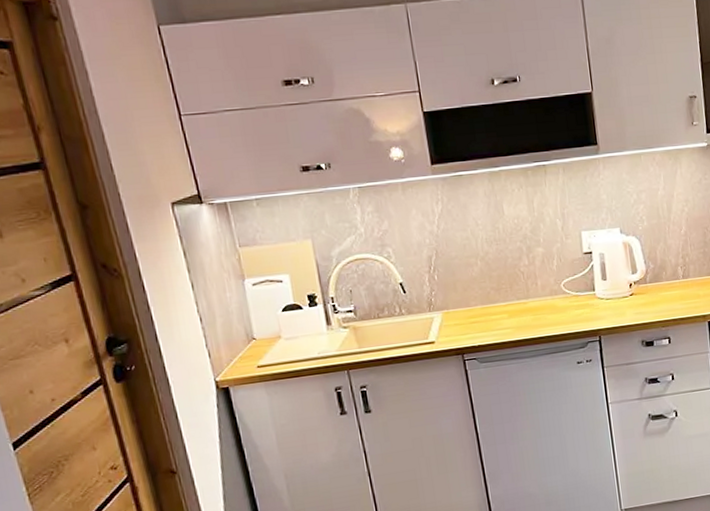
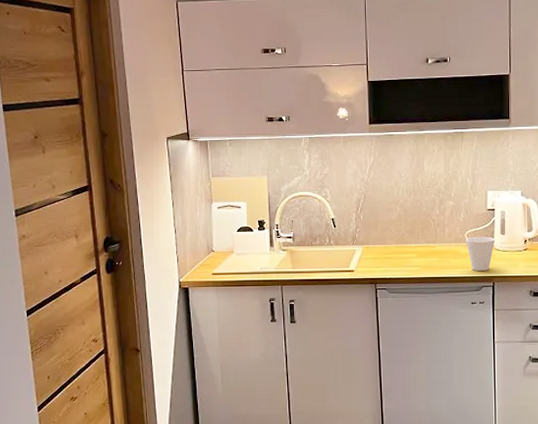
cup: none [562,284,597,326] -> present [466,236,496,271]

